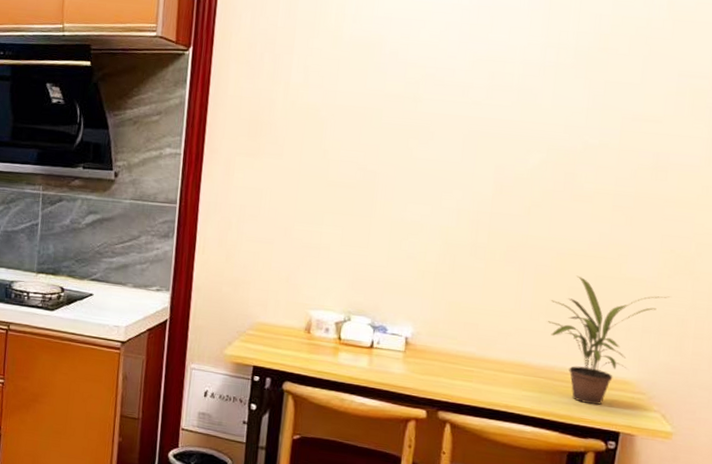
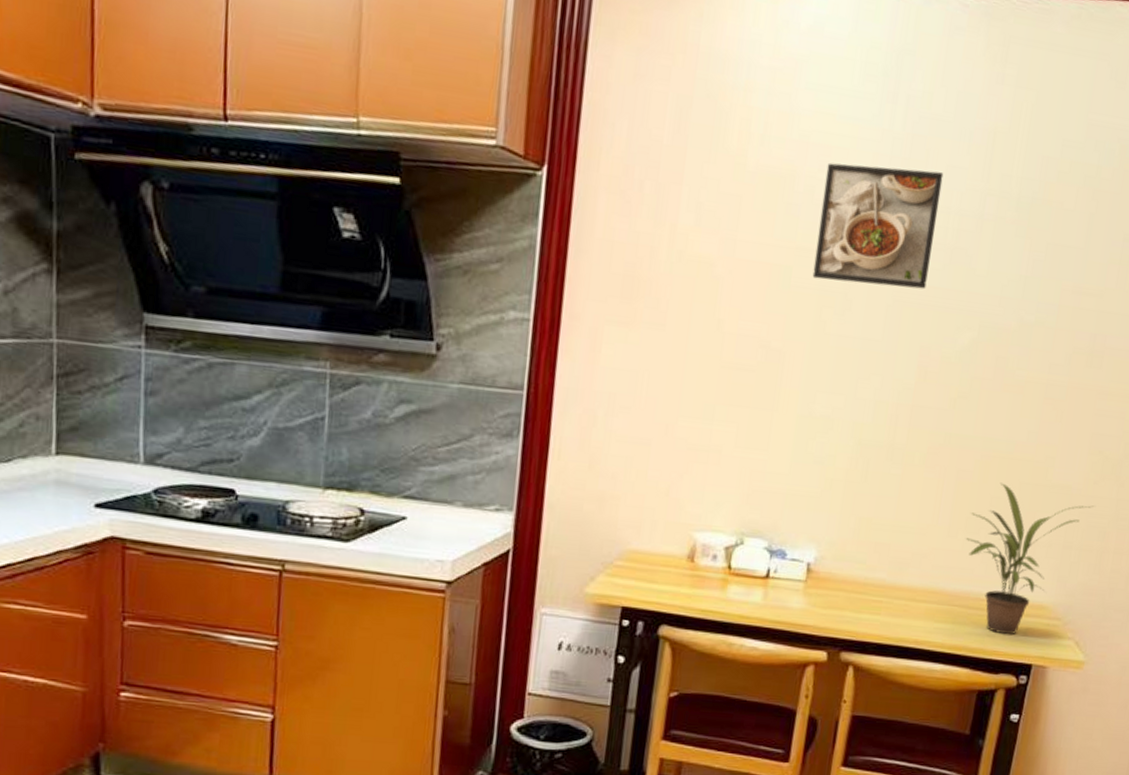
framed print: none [399,31,507,122] -> present [812,162,944,289]

